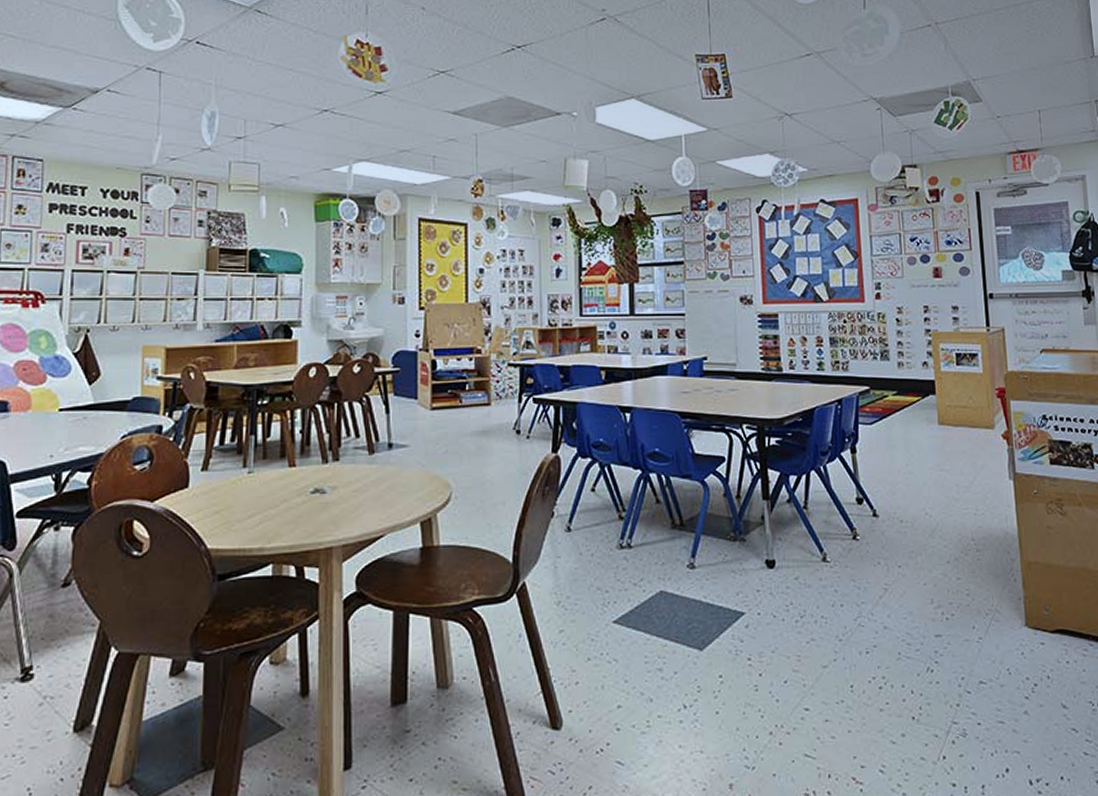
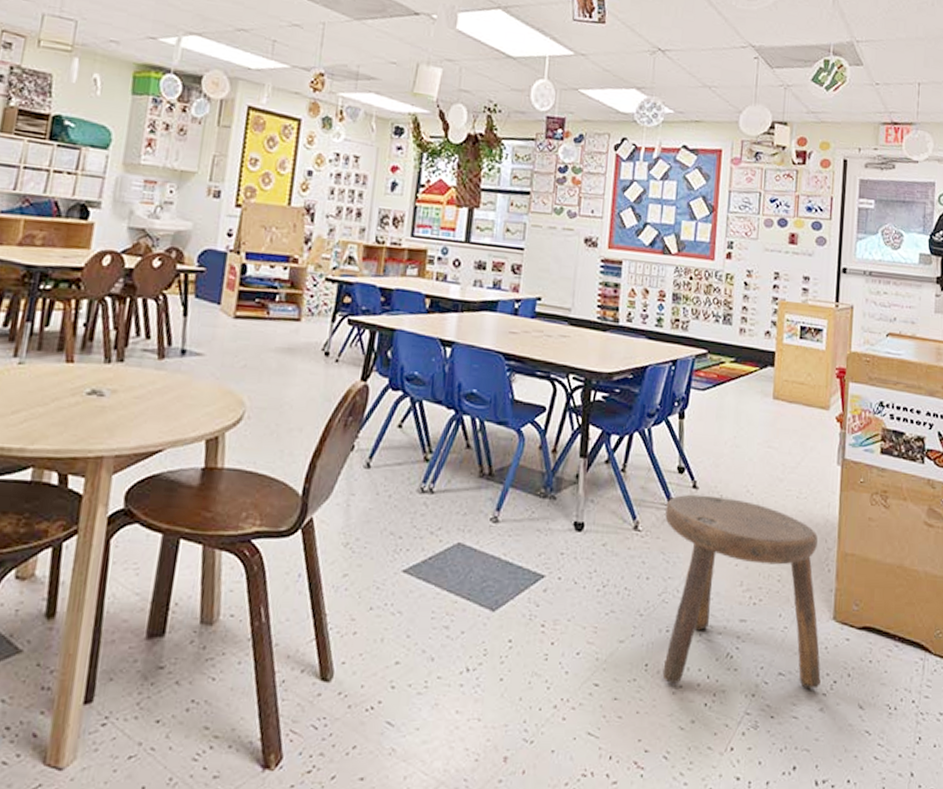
stool: none [850,521,1022,701] -> present [662,494,821,690]

